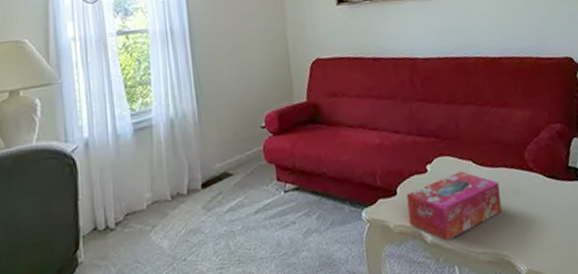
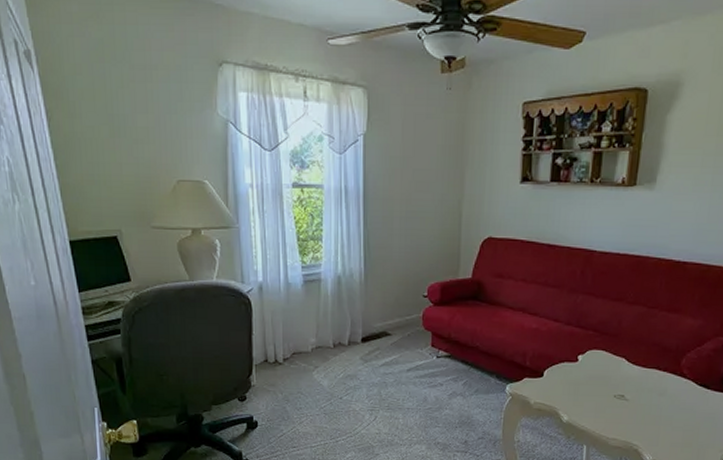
tissue box: present [406,171,502,241] -> none [549,366,647,423]

